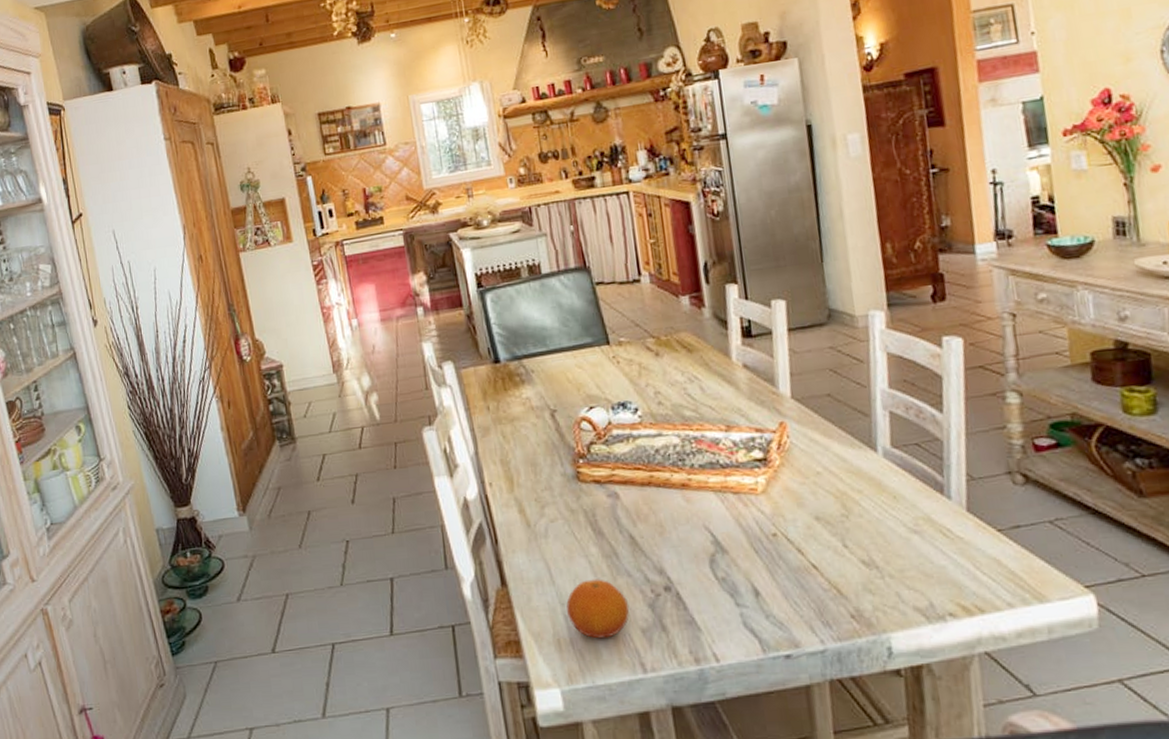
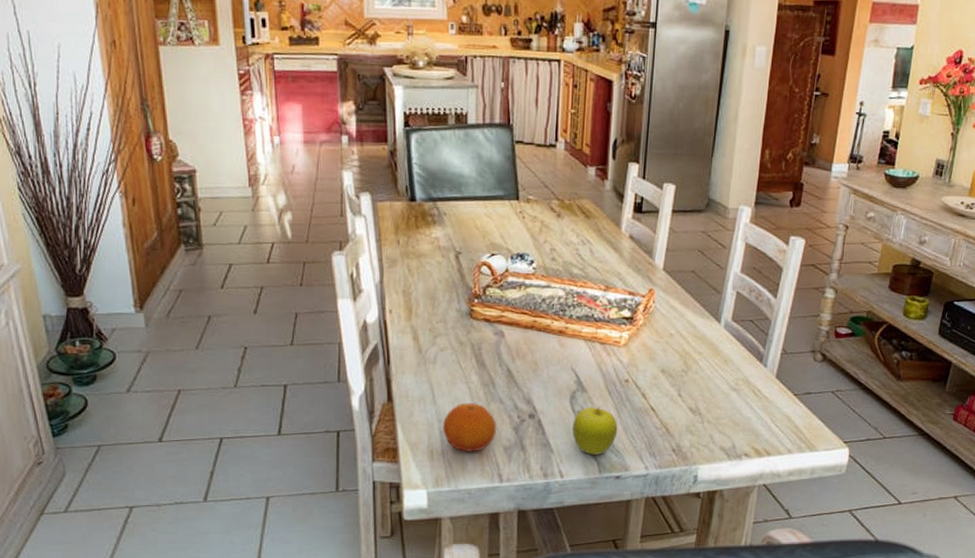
fruit: none [718,570,776,631] -> present [572,407,618,455]

